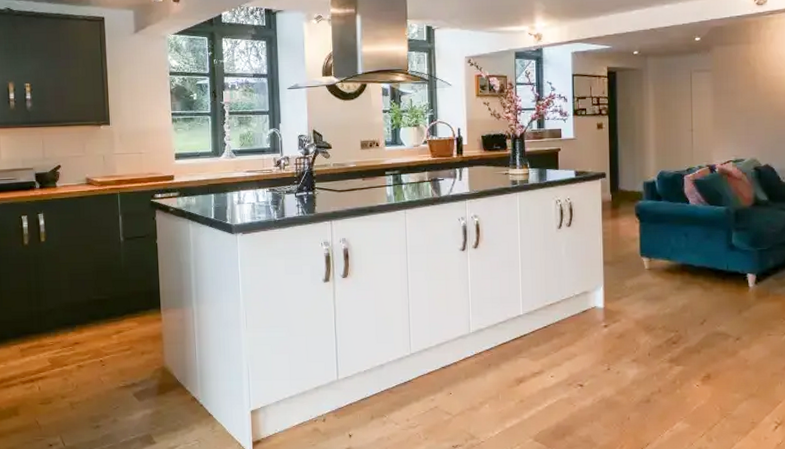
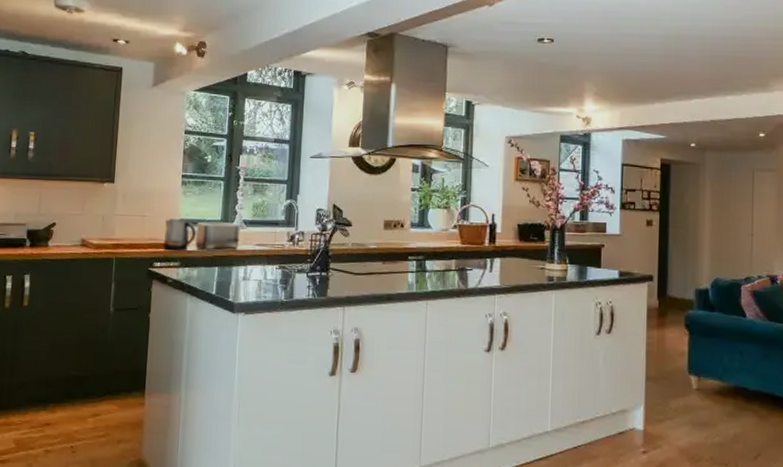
kettle: none [161,152,190,184] -> present [163,217,196,252]
toaster: none [190,153,231,181] -> present [195,221,241,252]

